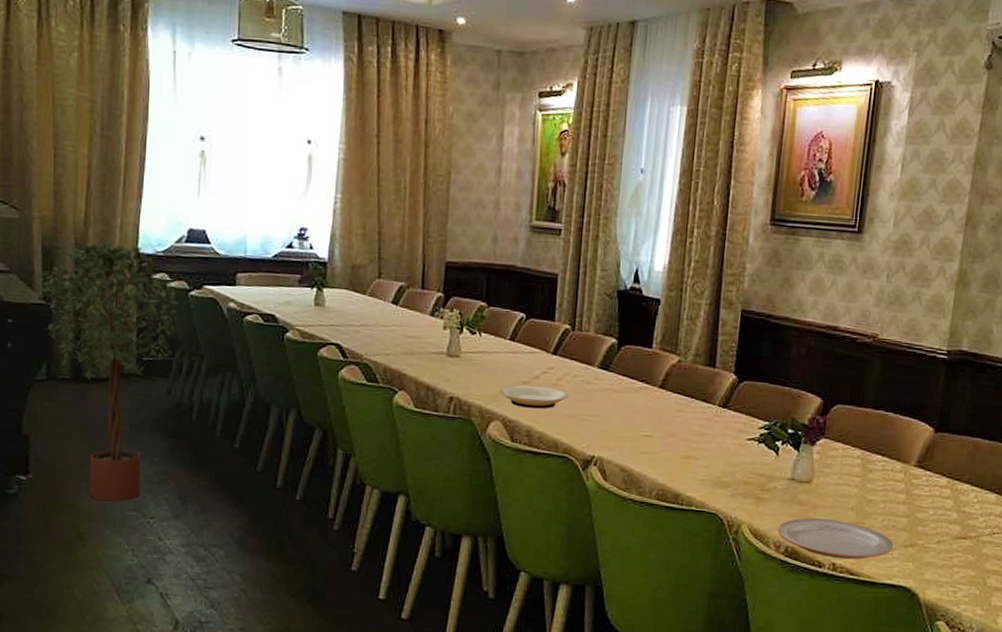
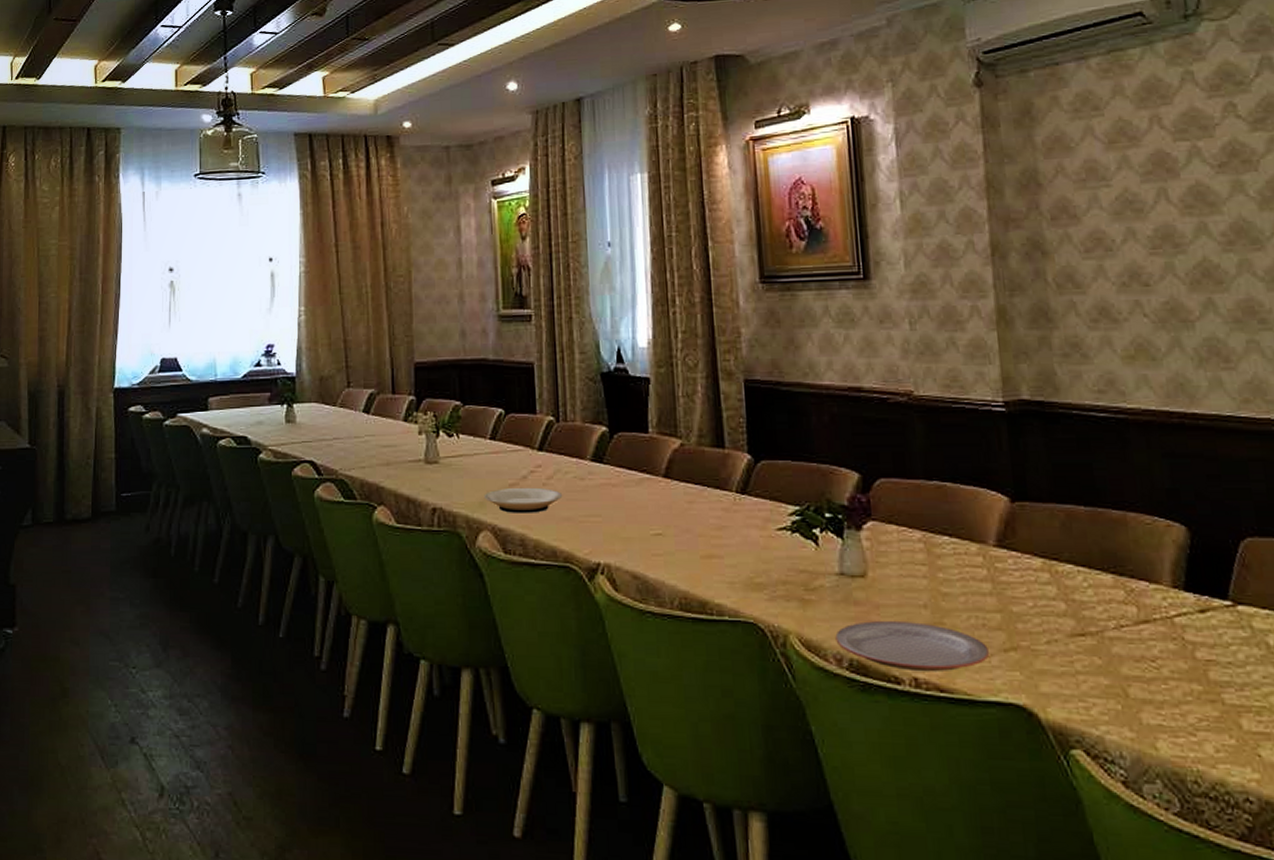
potted tree: present [34,241,183,502] -> none [21,379,159,652]

